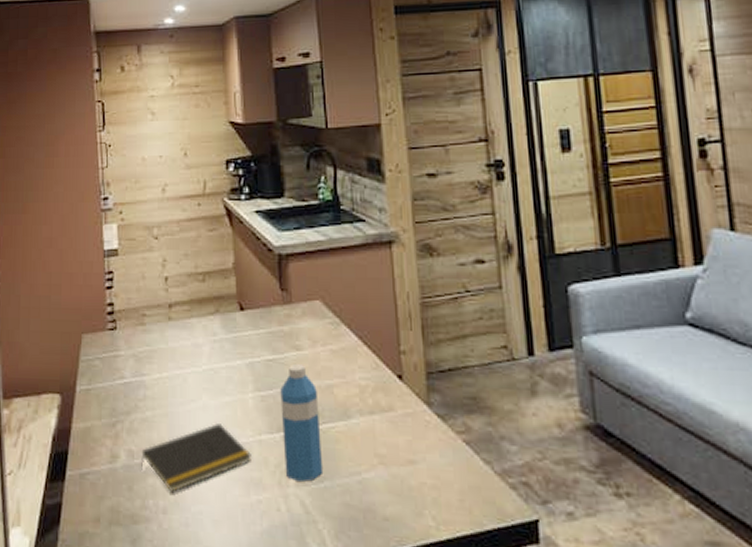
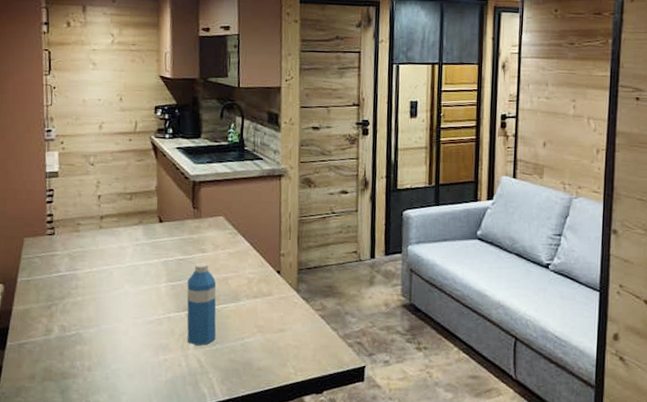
notepad: present [141,424,253,492] -> none [71,305,163,356]

